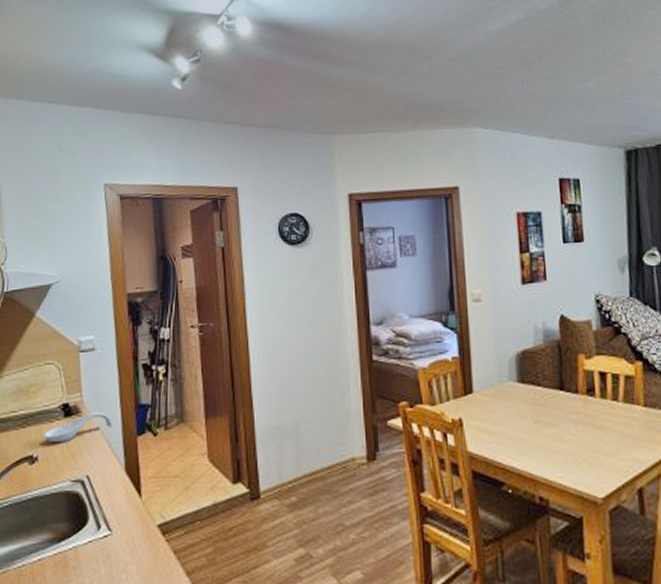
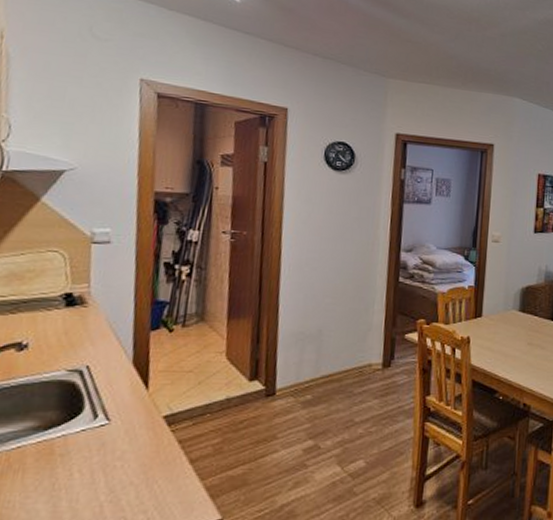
spoon rest: present [43,411,113,443] -> none [37,303,124,332]

